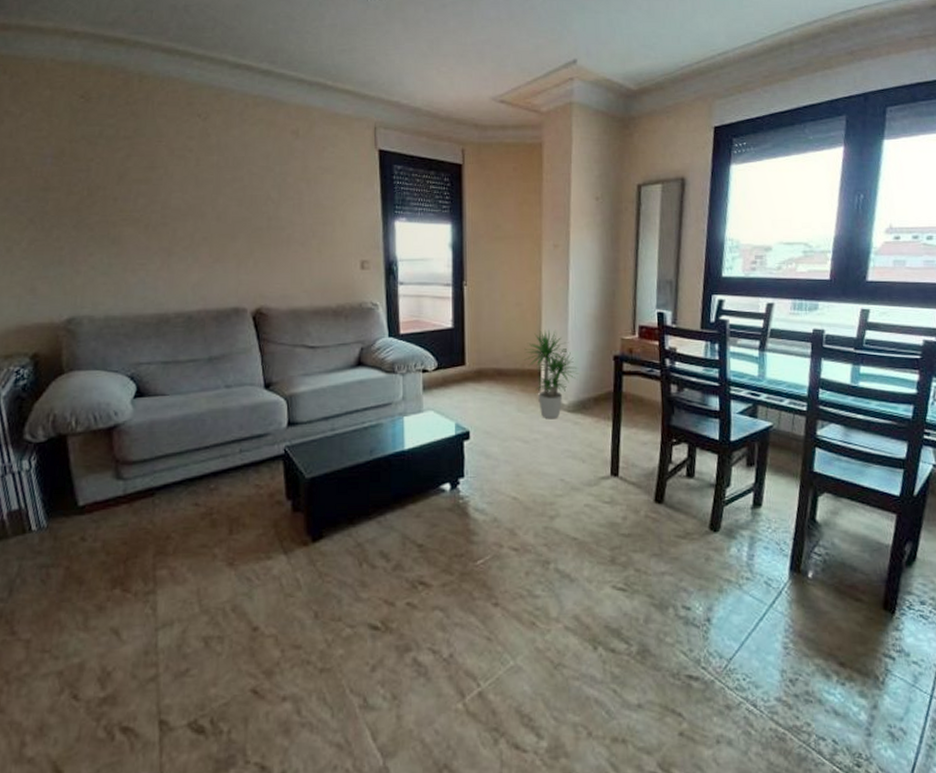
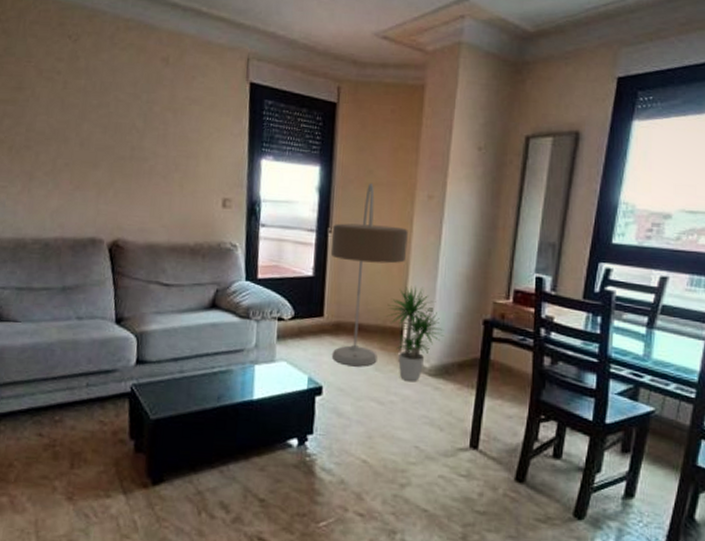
floor lamp: none [468,236,539,410] -> present [331,182,408,367]

